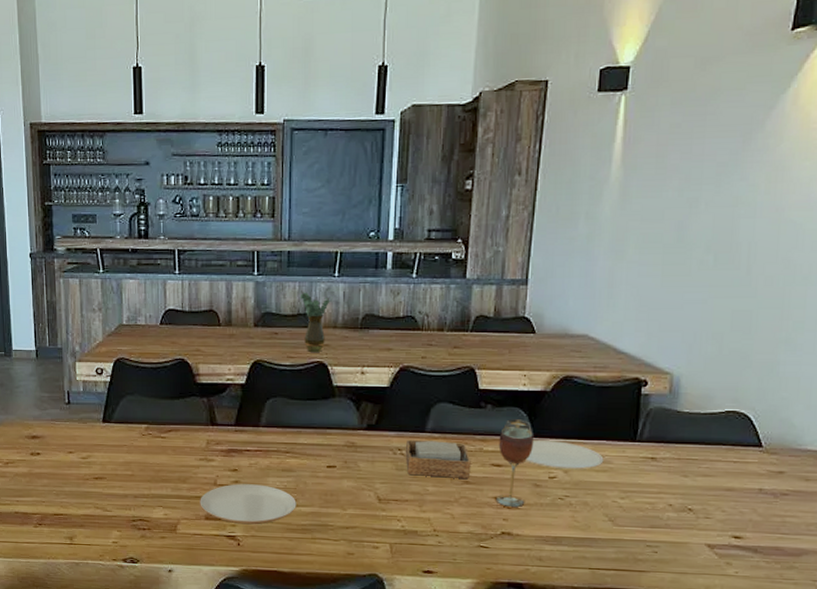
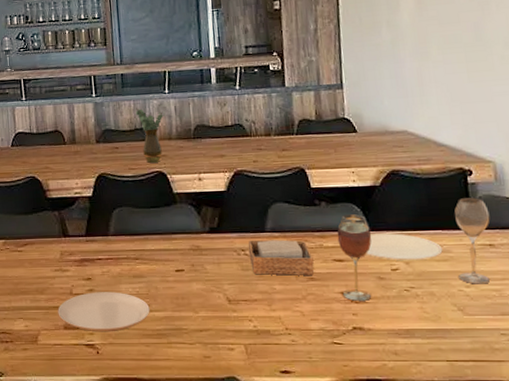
wineglass: none [615,409,657,497] -> present [454,198,490,284]

